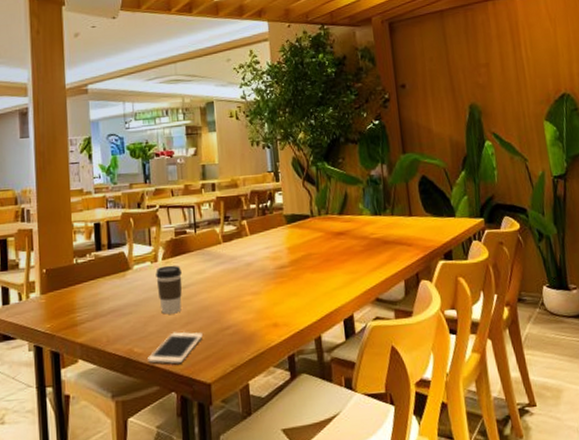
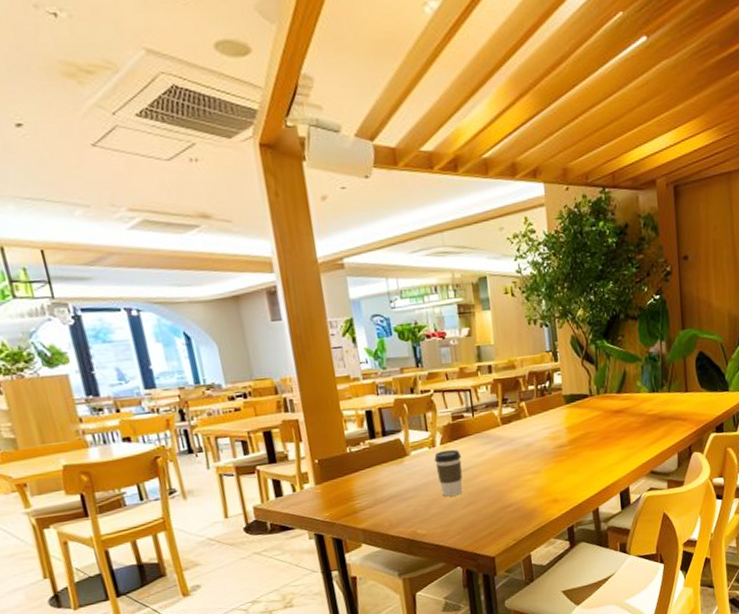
cell phone: present [148,331,203,365] -> none [432,511,485,543]

